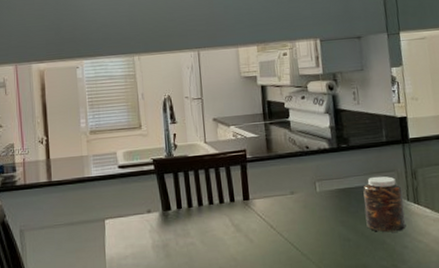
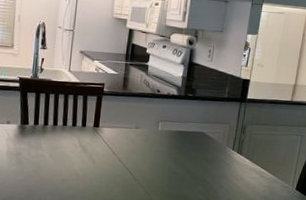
jar: present [363,176,406,233] -> none [194,125,231,174]

